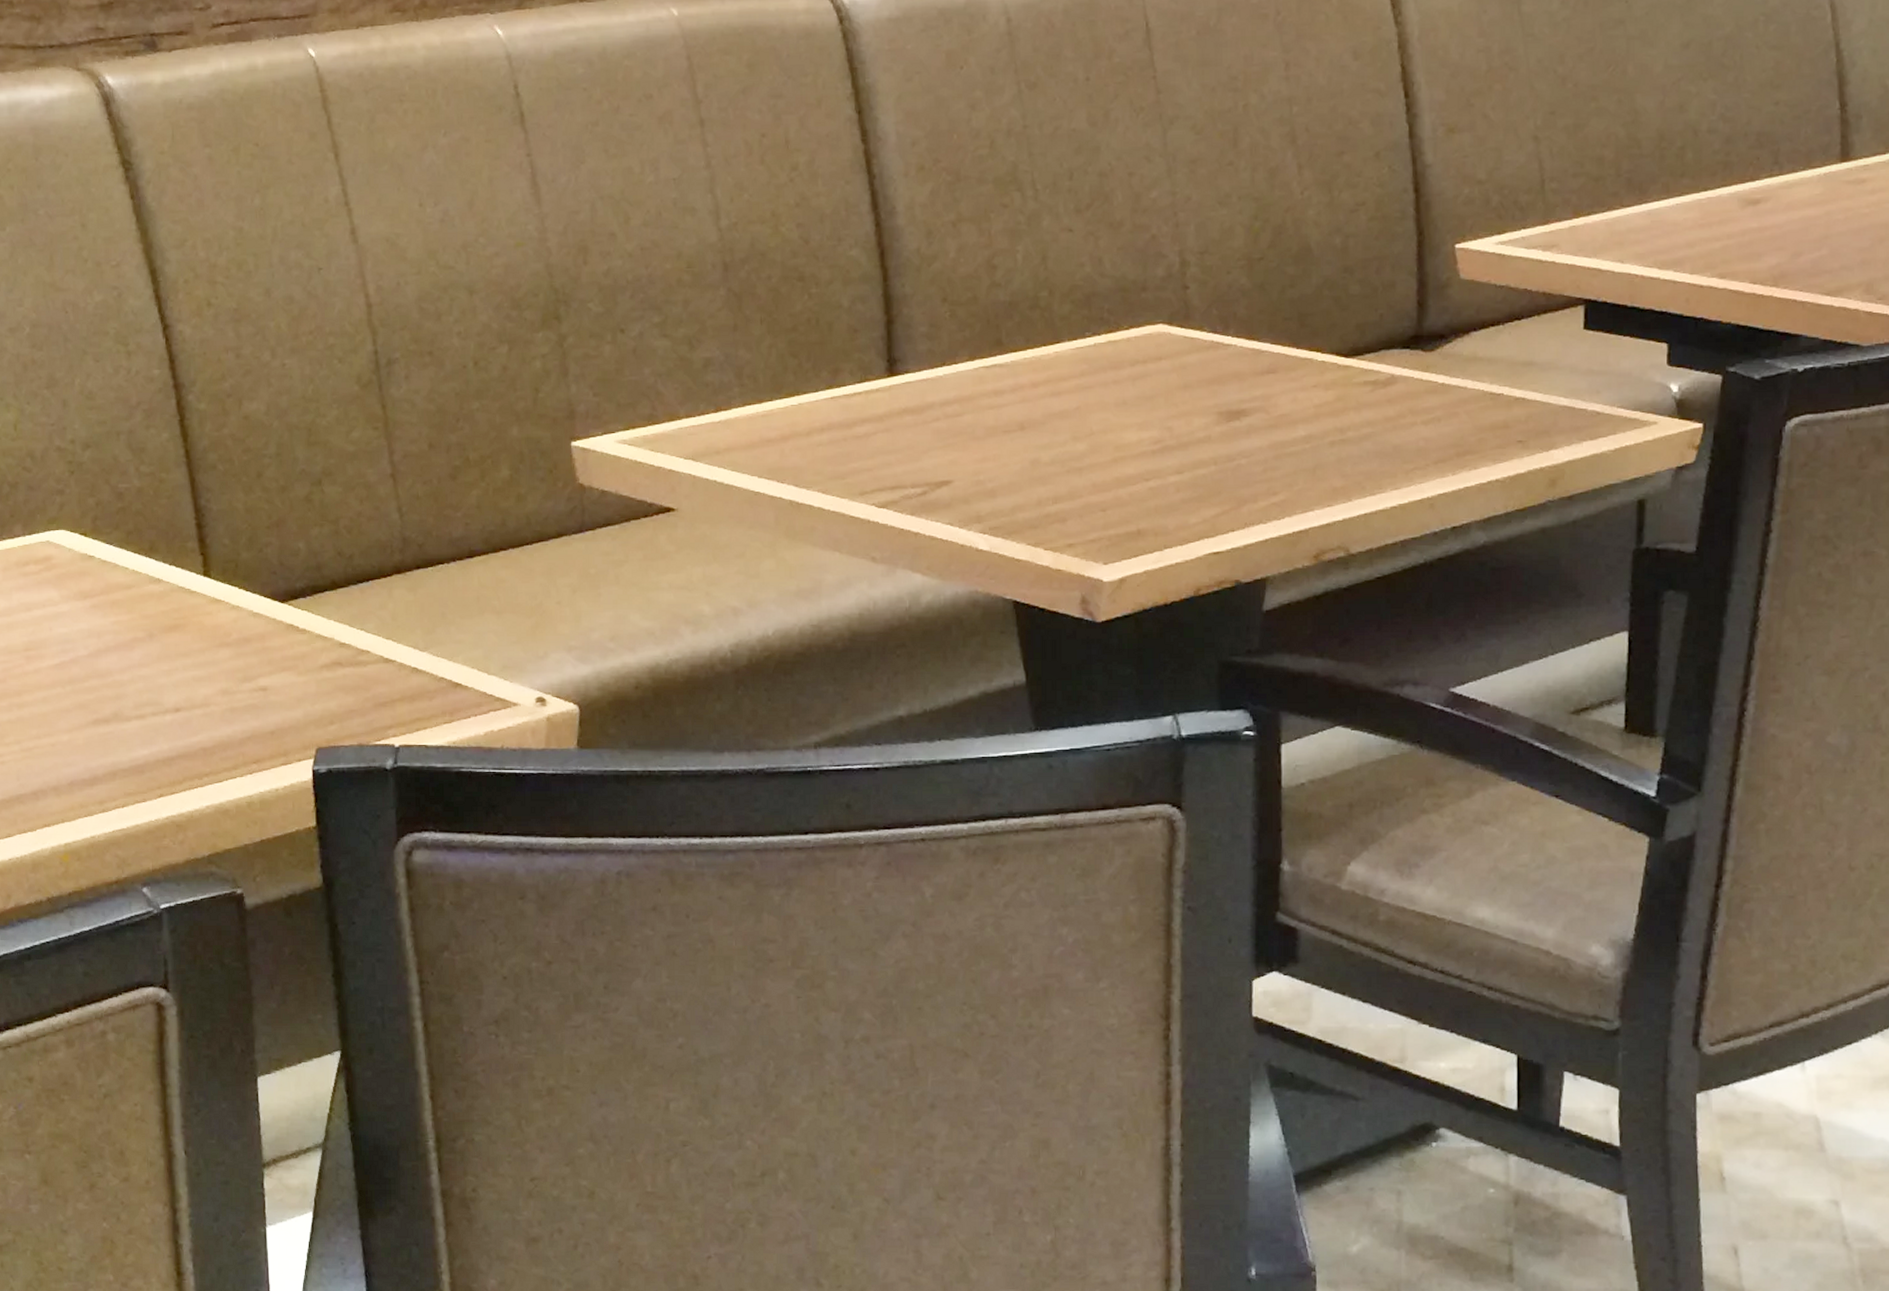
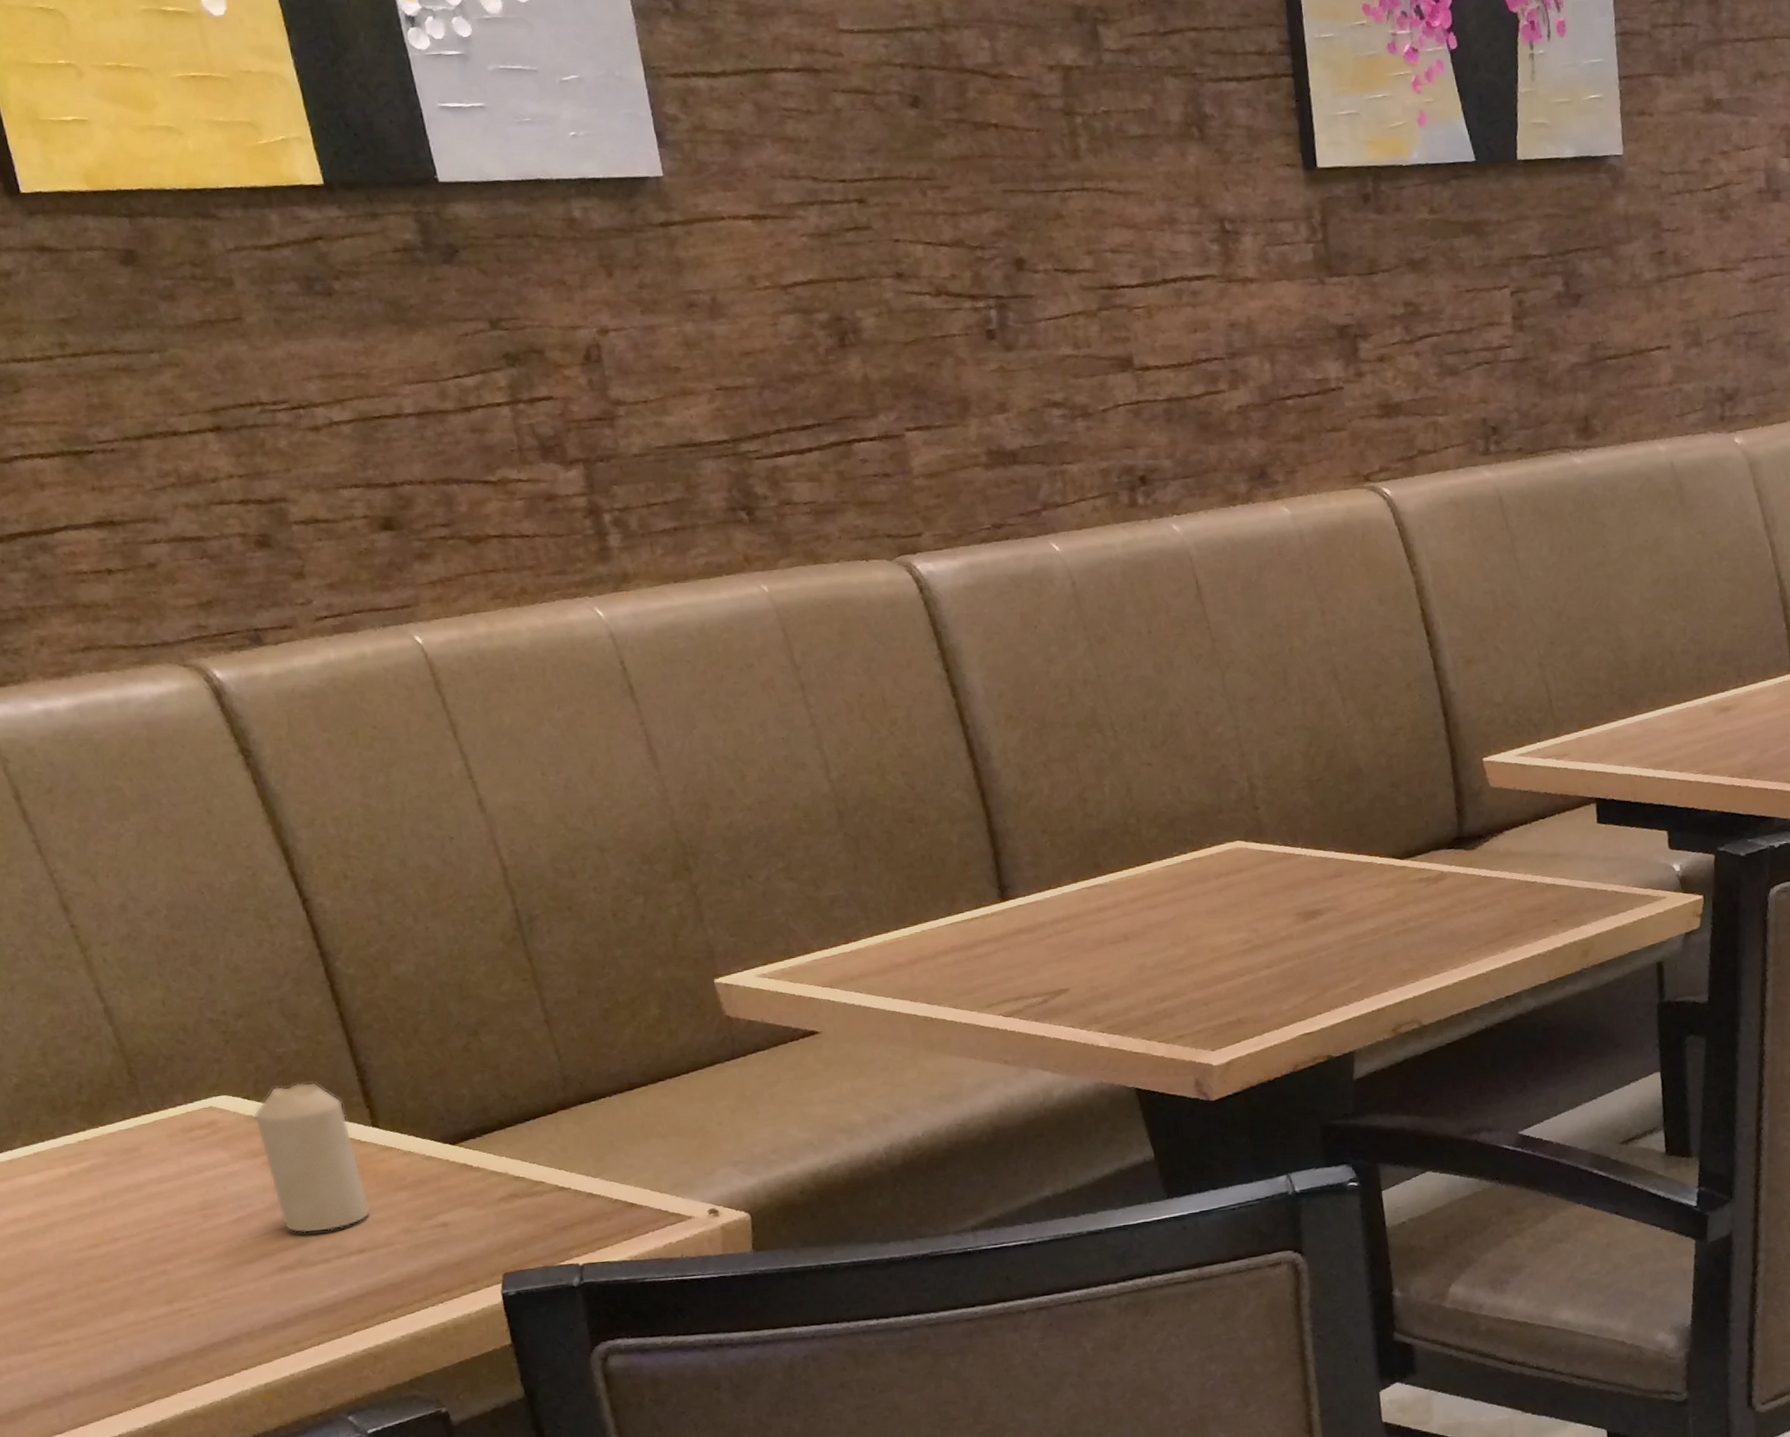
candle: none [88,522,192,686] -> present [253,1082,371,1234]

